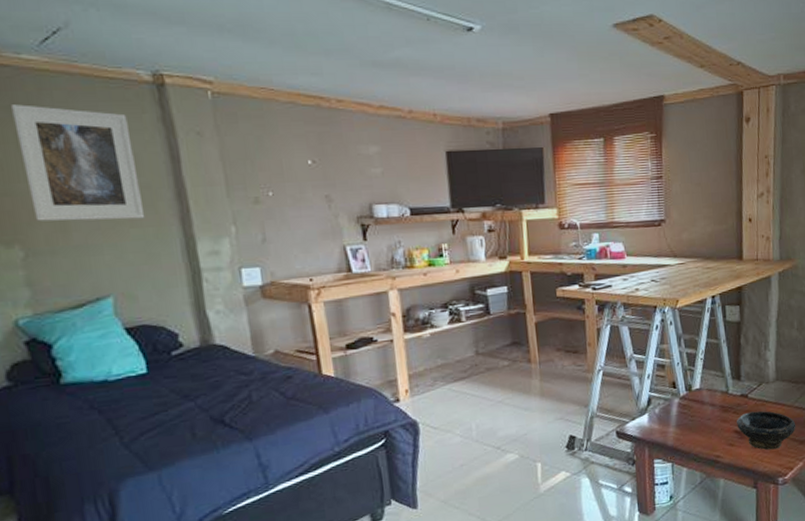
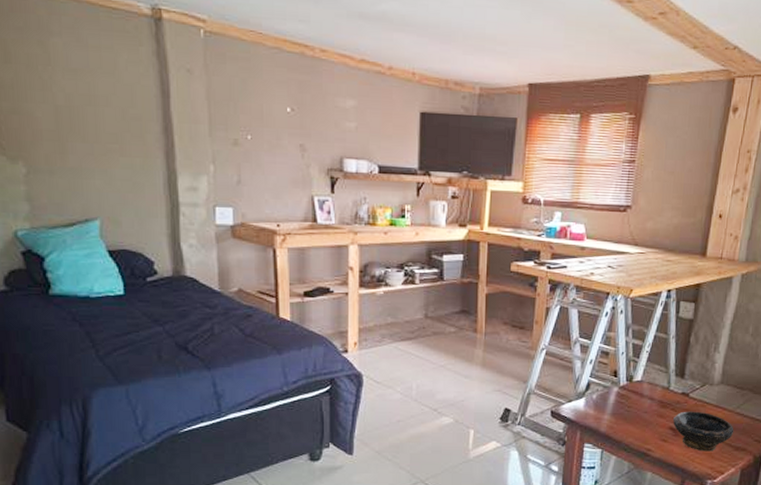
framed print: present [11,104,146,222] -> none [25,26,134,149]

